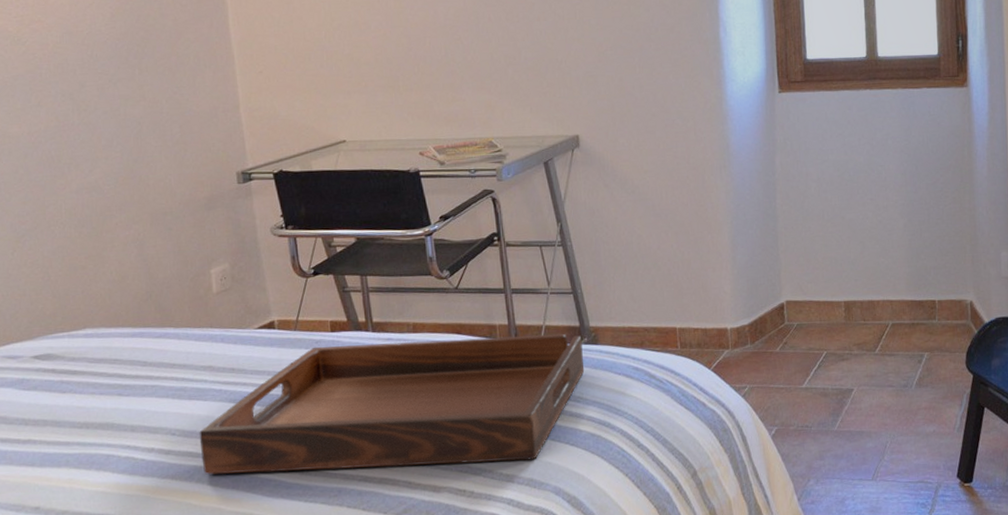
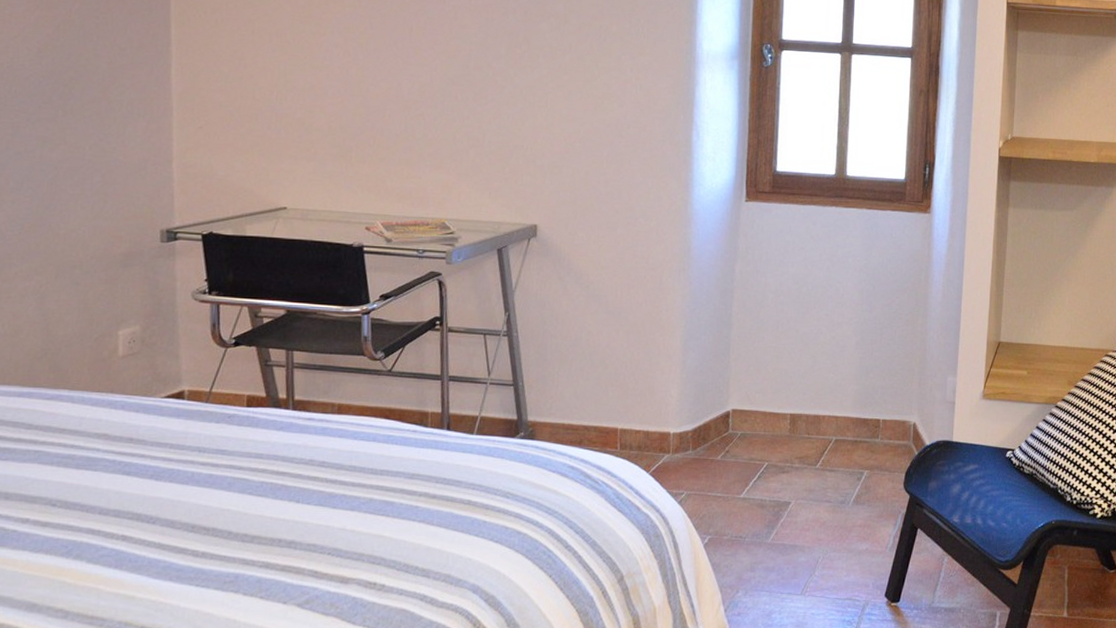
serving tray: present [199,333,585,475] -> none [83,421,518,555]

